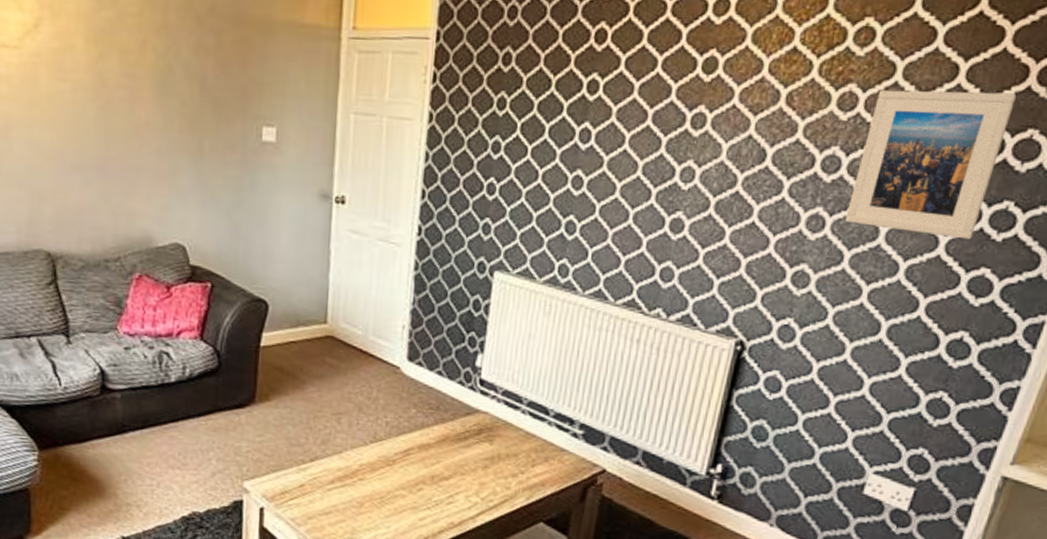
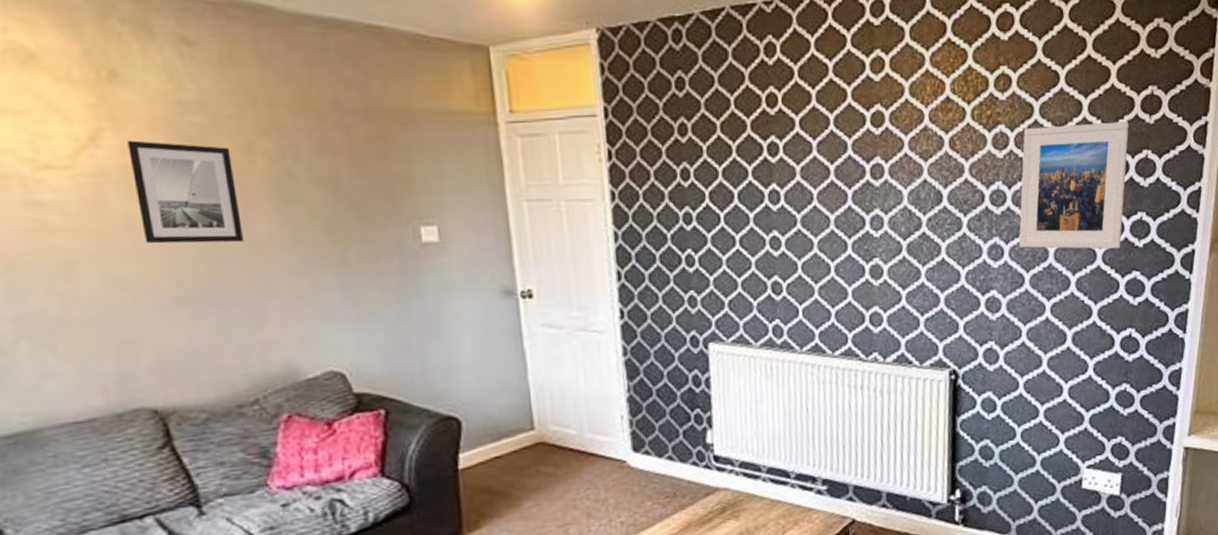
wall art: none [58,29,129,124] -> present [127,140,244,244]

